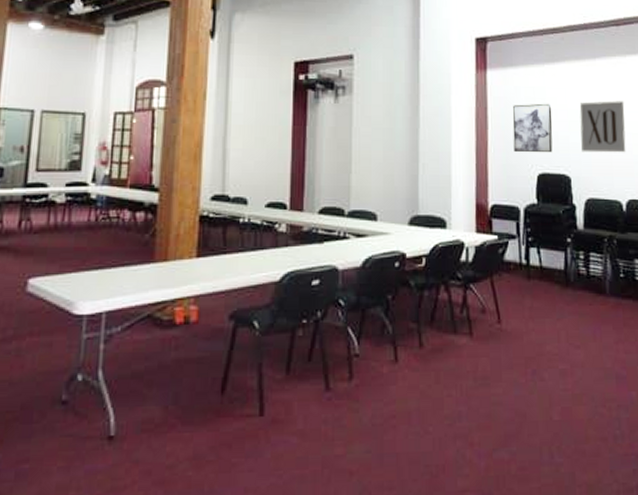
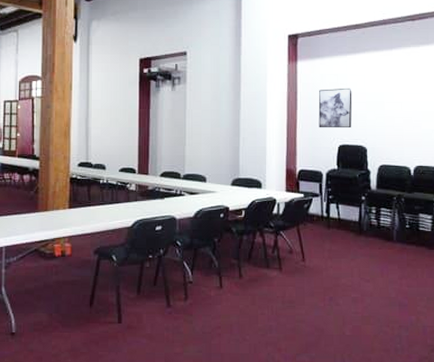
wall art: present [579,101,626,153] -> none [376,84,416,128]

